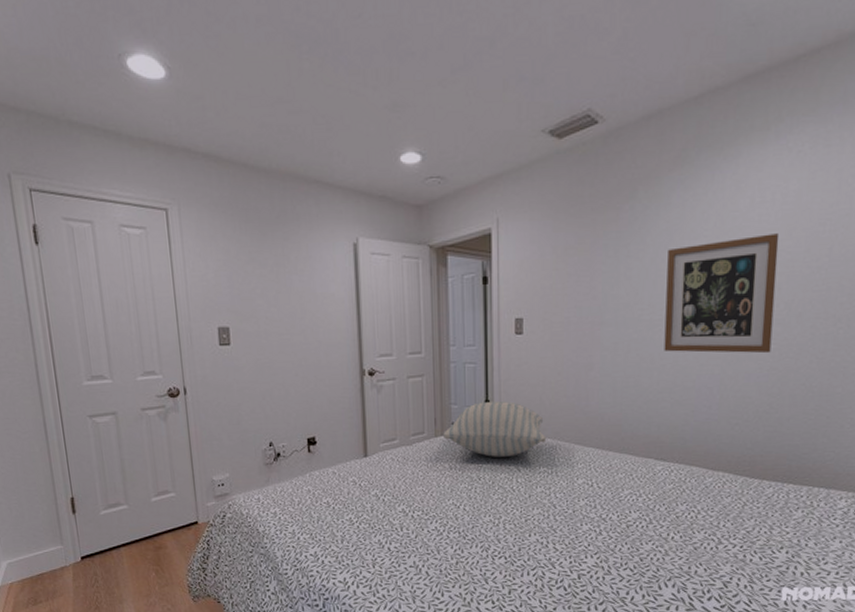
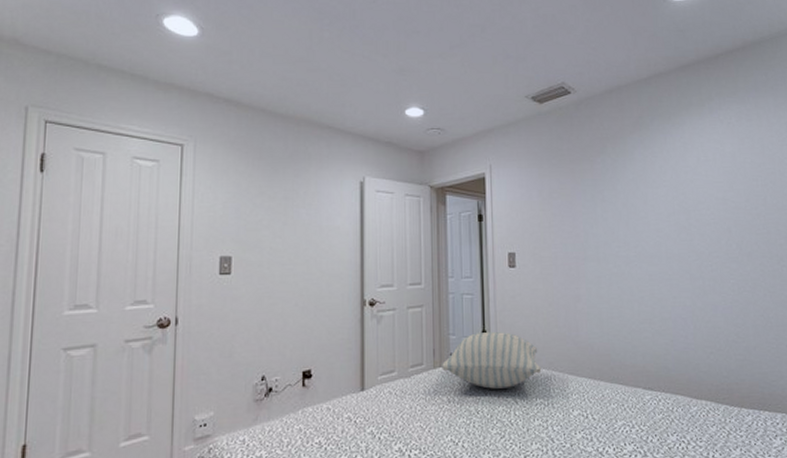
wall art: present [664,233,780,354] -> none [636,186,731,288]

